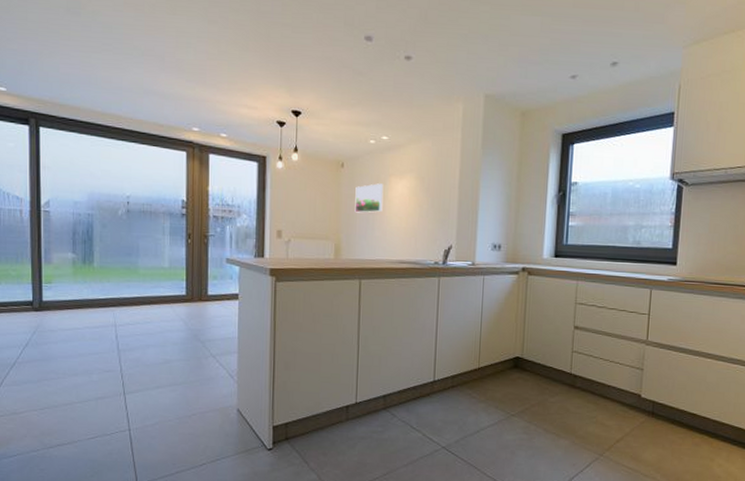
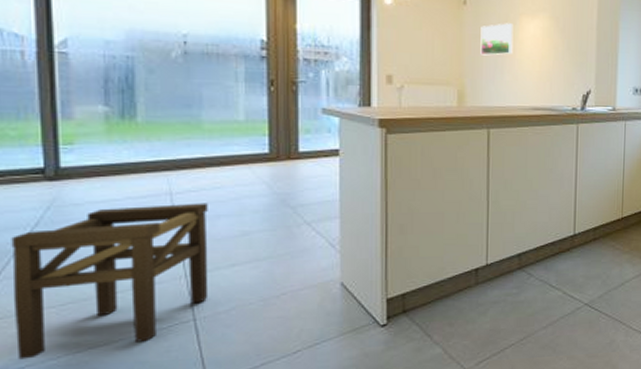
stool: none [10,334,141,449] -> present [11,203,209,360]

